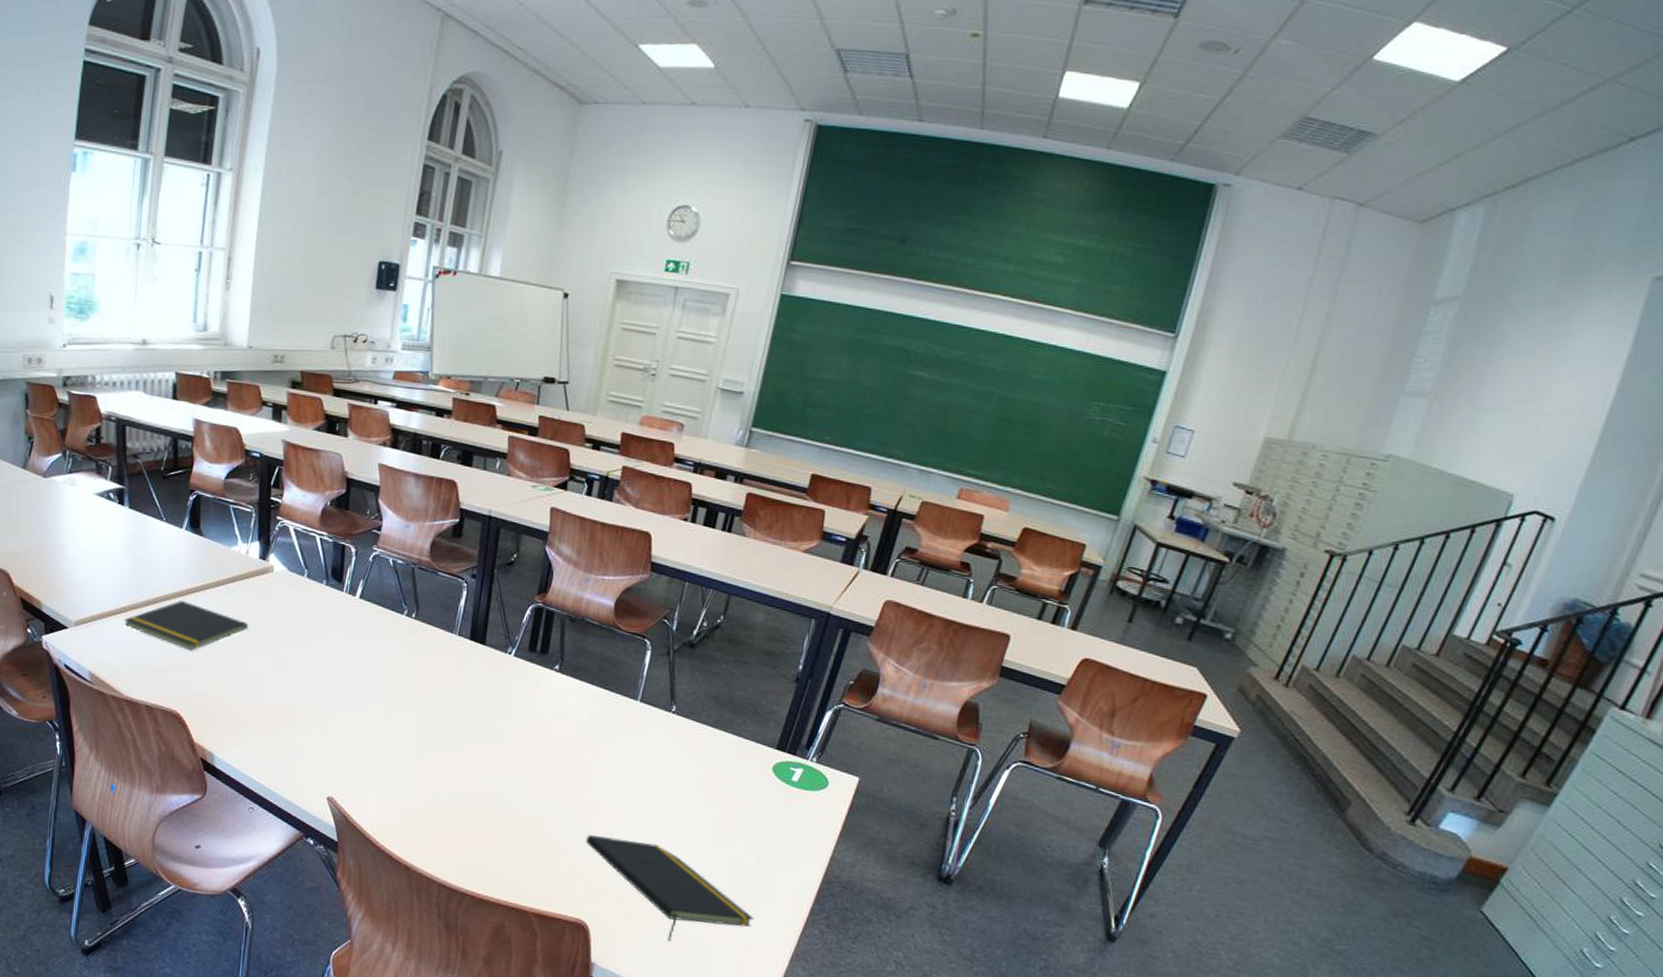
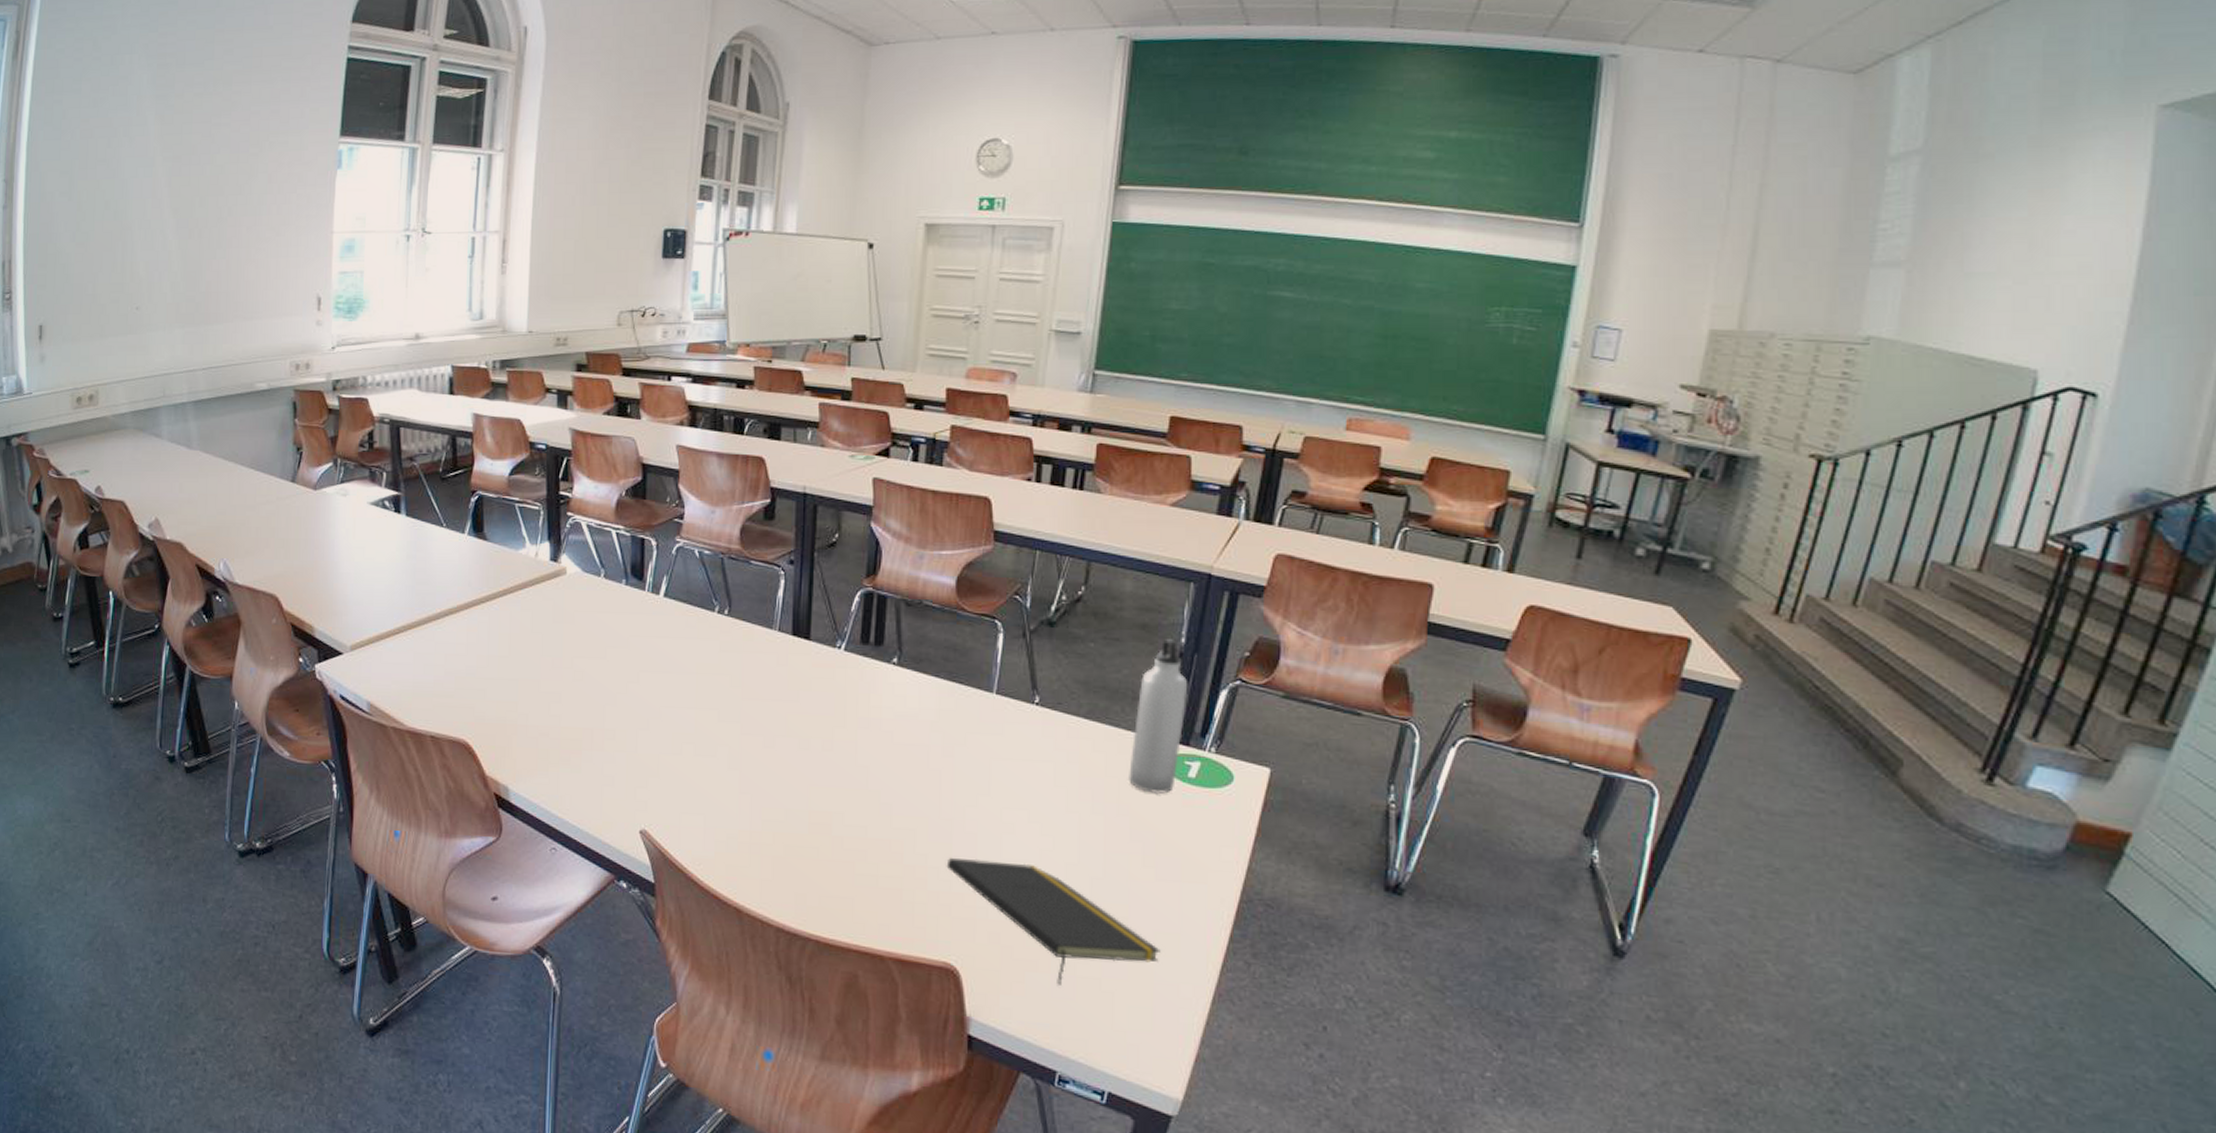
notepad: present [123,600,249,651] -> none [403,613,541,670]
water bottle: none [743,664,801,793] -> present [1129,637,1188,794]

